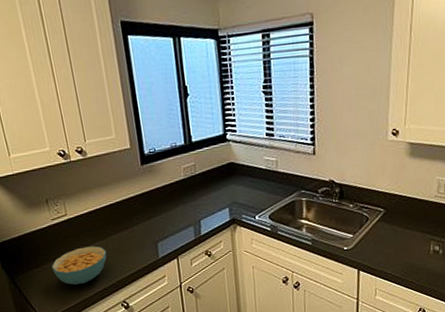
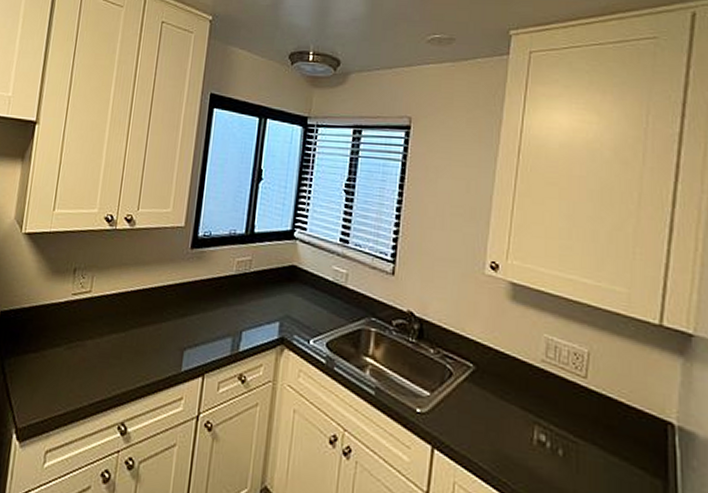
cereal bowl: present [51,246,107,285] -> none [51,336,122,387]

